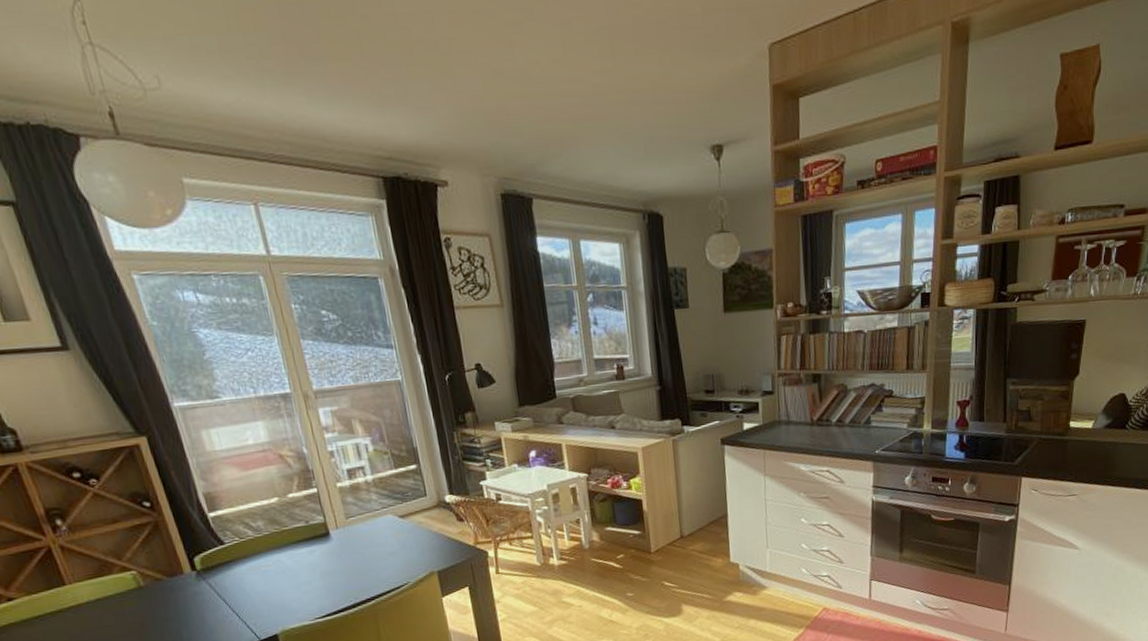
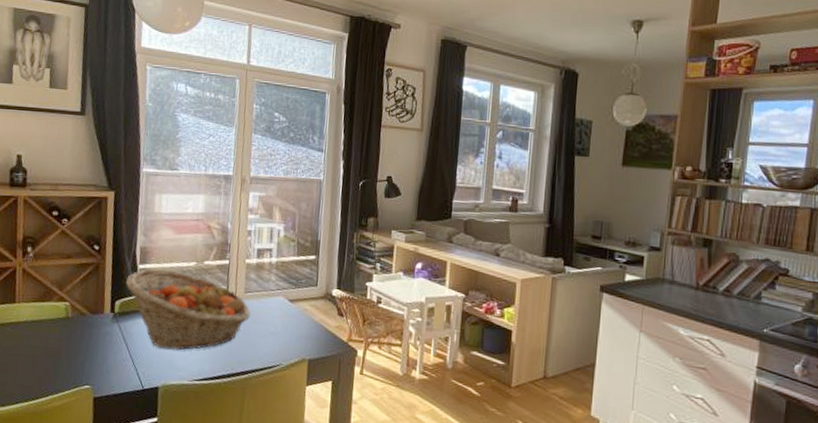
fruit basket: none [198,512,360,596] -> present [126,269,250,351]

